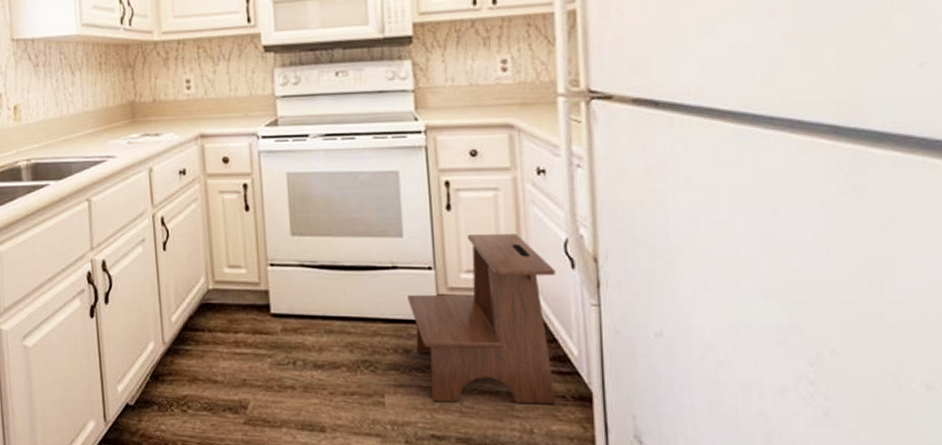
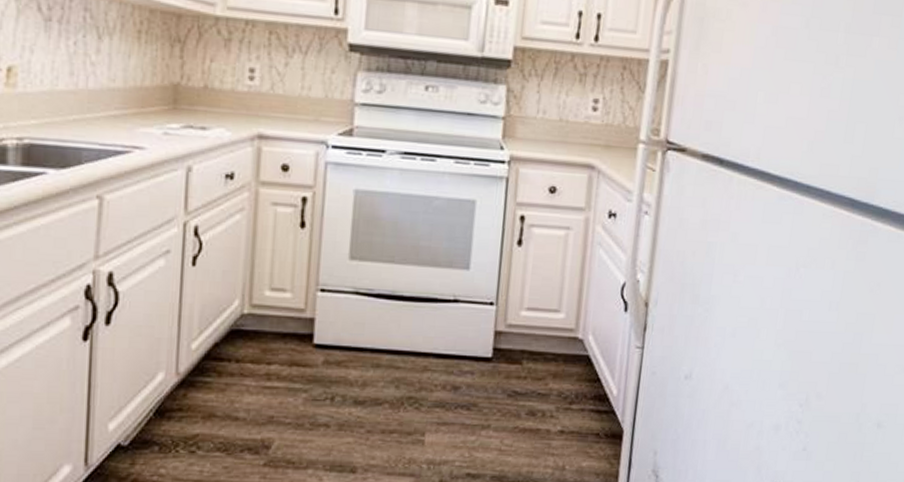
step stool: present [407,234,556,404] -> none [464,272,610,441]

